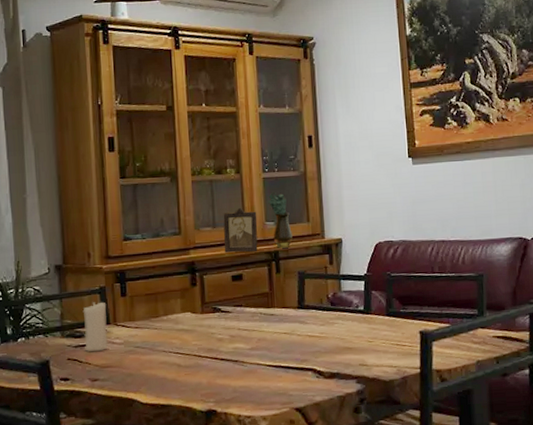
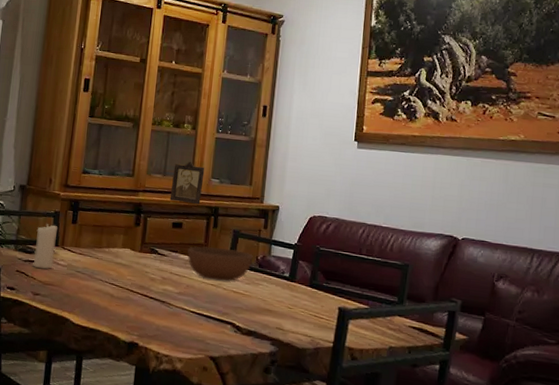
bowl: none [253,291,323,328] -> present [187,246,253,281]
vase: present [268,192,293,248] -> none [216,151,235,206]

